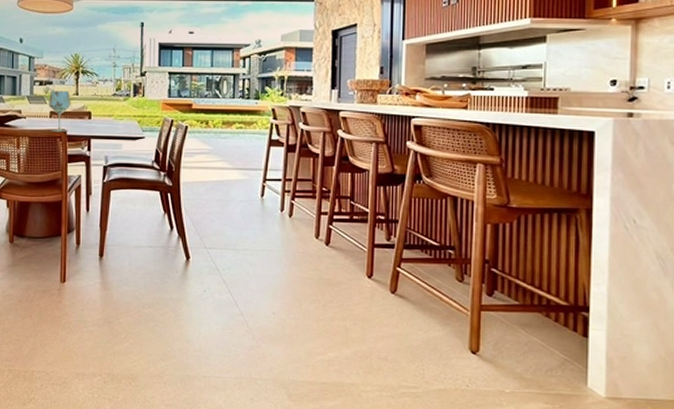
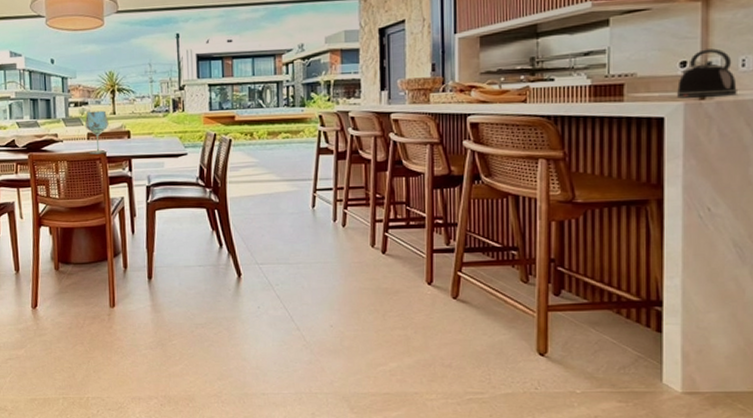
kettle: none [606,70,664,115] -> present [676,48,739,98]

